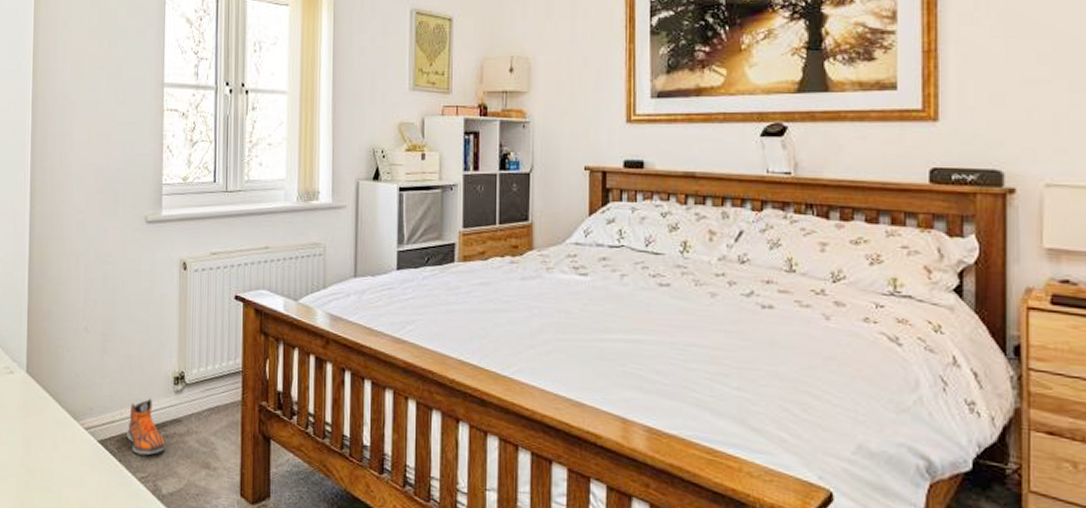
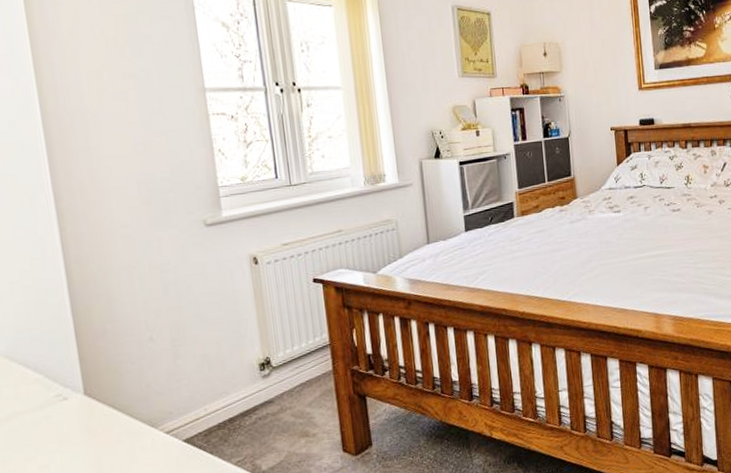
sneaker: present [126,398,166,456] -> none [214,388,260,442]

